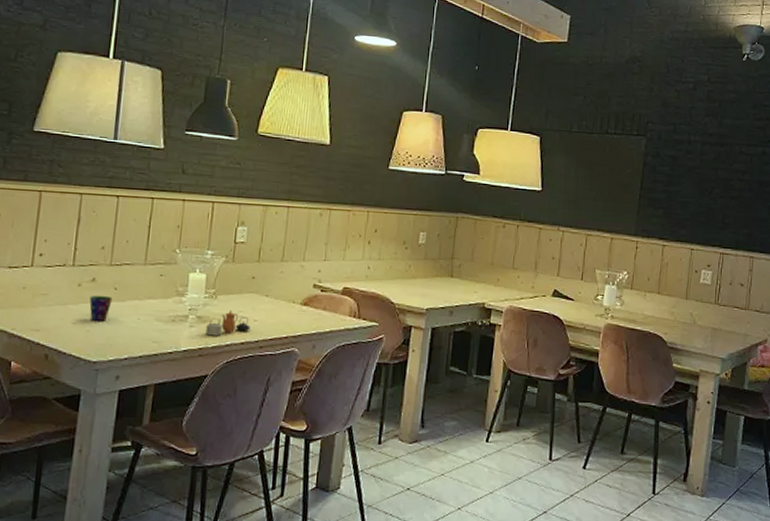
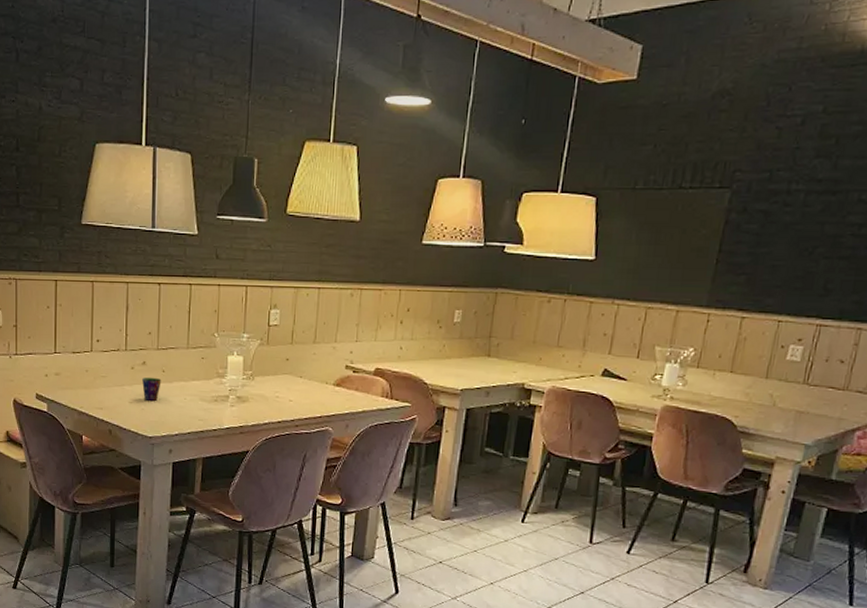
teapot: present [205,310,250,336] -> none [244,390,286,415]

